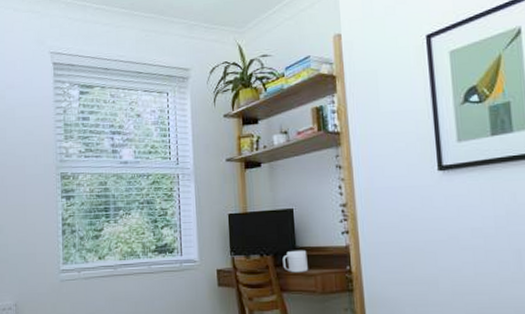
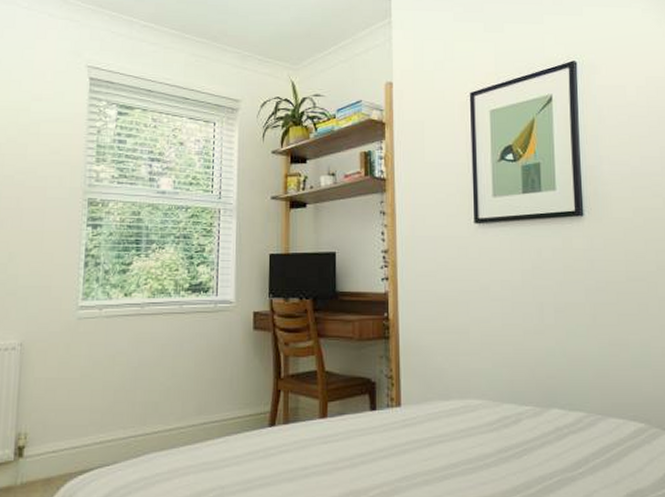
mug: present [282,250,309,273] -> none [322,294,348,318]

